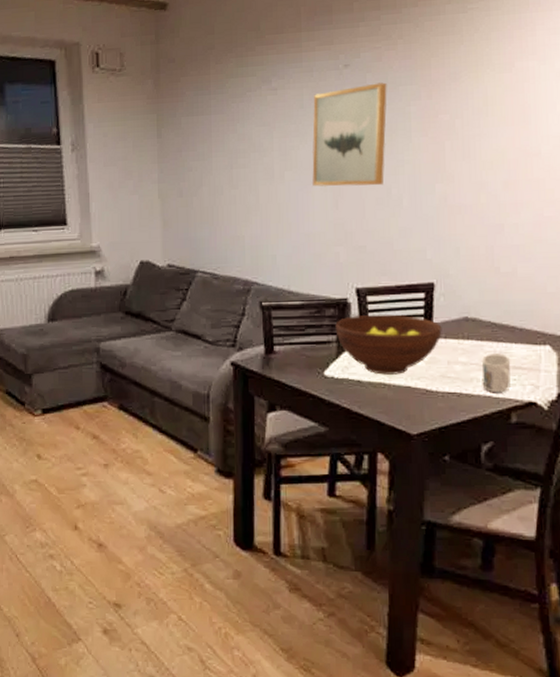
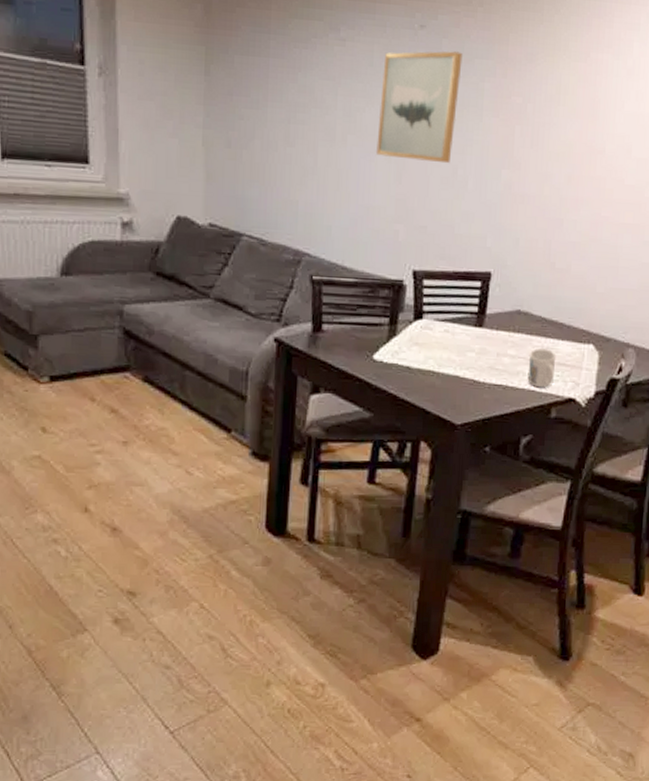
fruit bowl: present [335,314,442,375] -> none [388,299,495,363]

